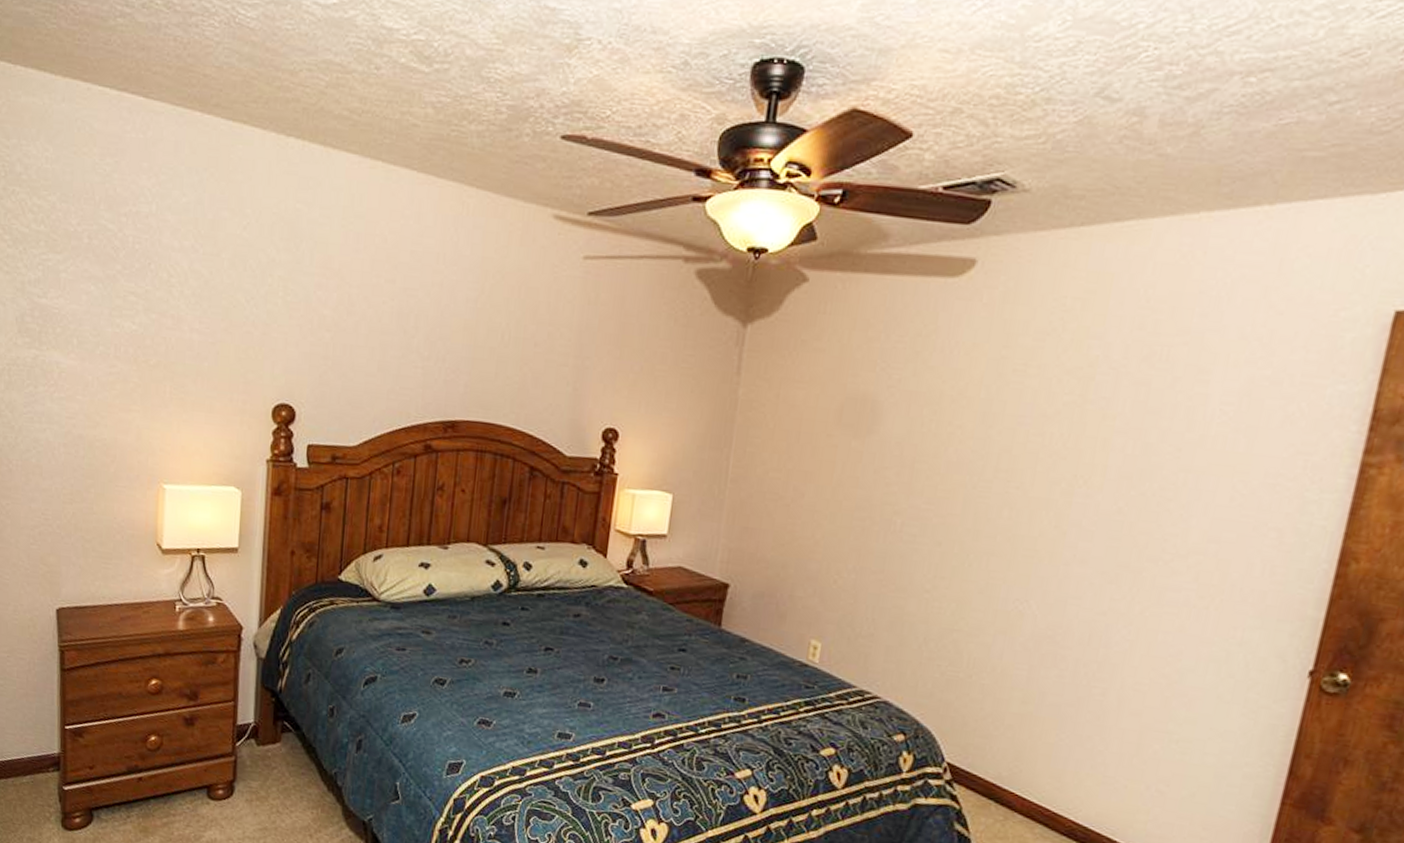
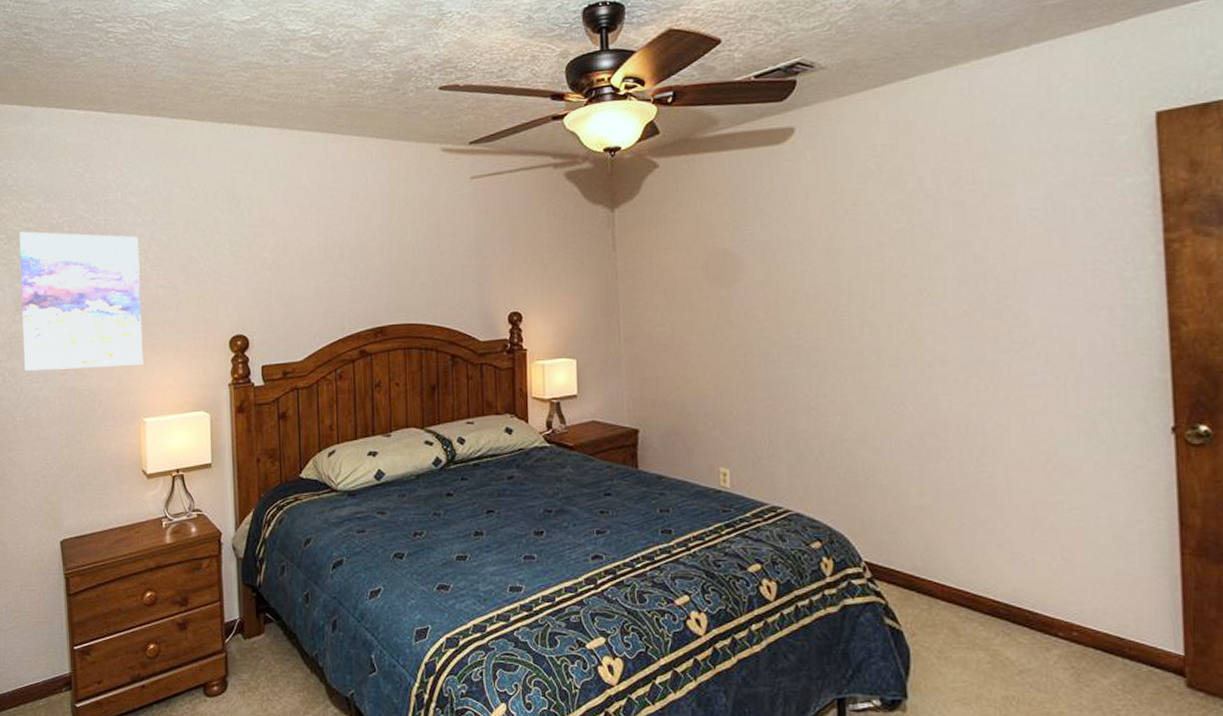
wall art: none [25,234,174,422] -> present [19,231,143,371]

